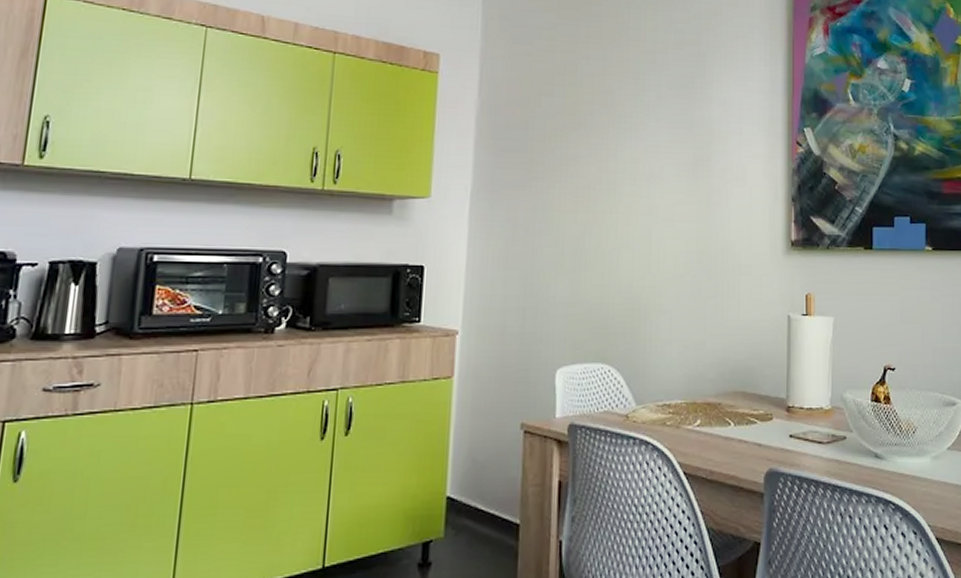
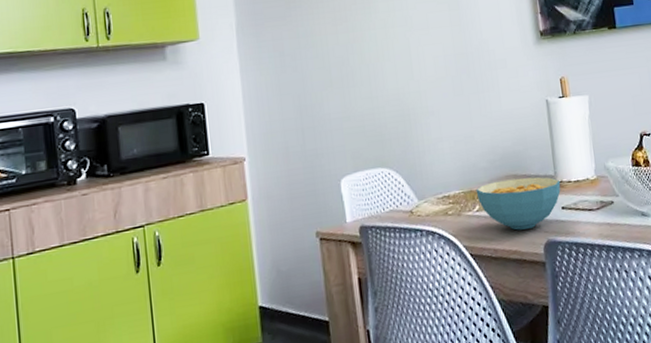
cereal bowl: none [699,396,792,454] -> present [476,177,561,231]

